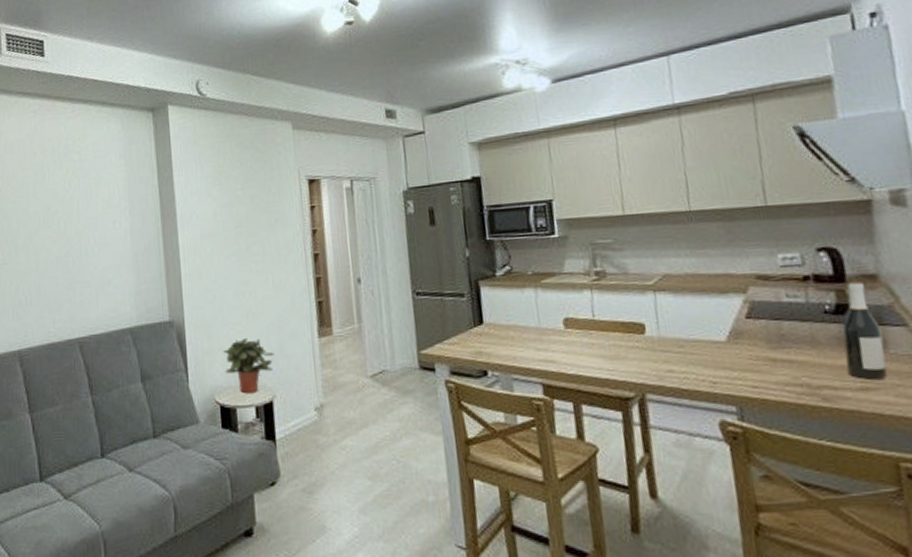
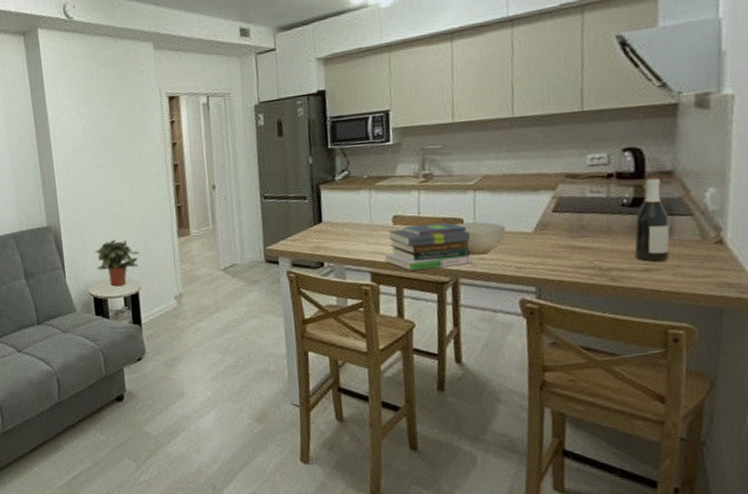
books: none [557,327,659,384] -> present [385,222,472,272]
bowl: none [633,327,695,367] -> present [453,222,505,255]

